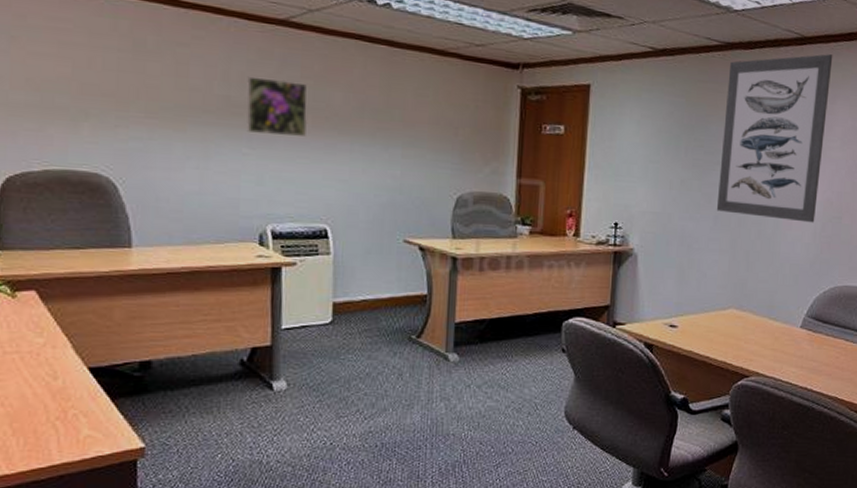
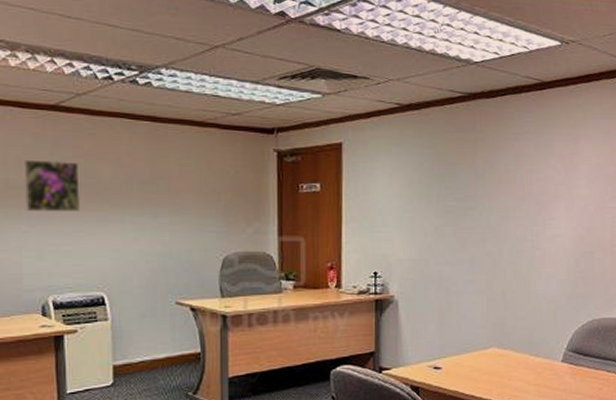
wall art: present [716,54,833,223] -> none [471,96,573,259]

